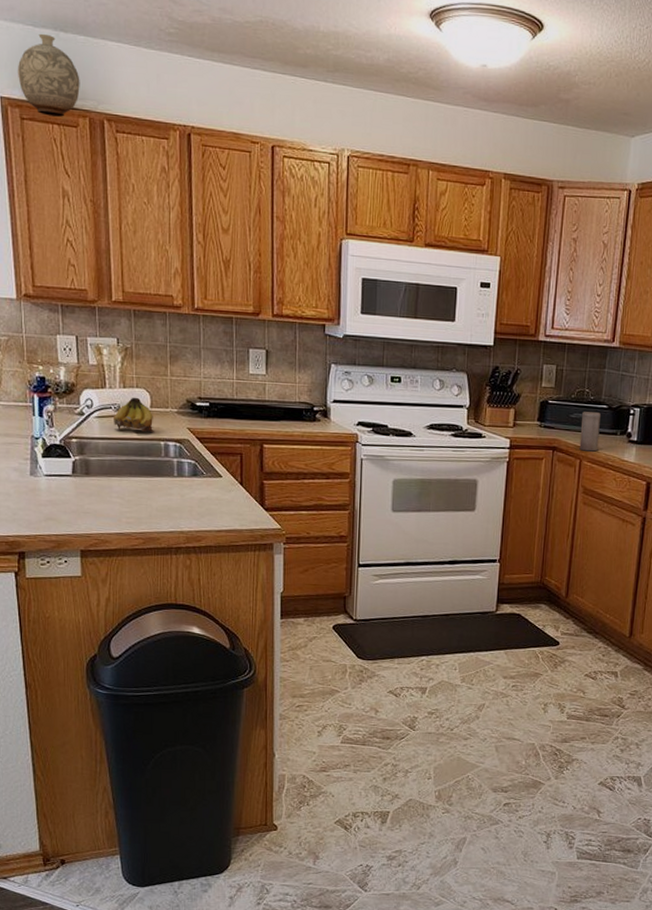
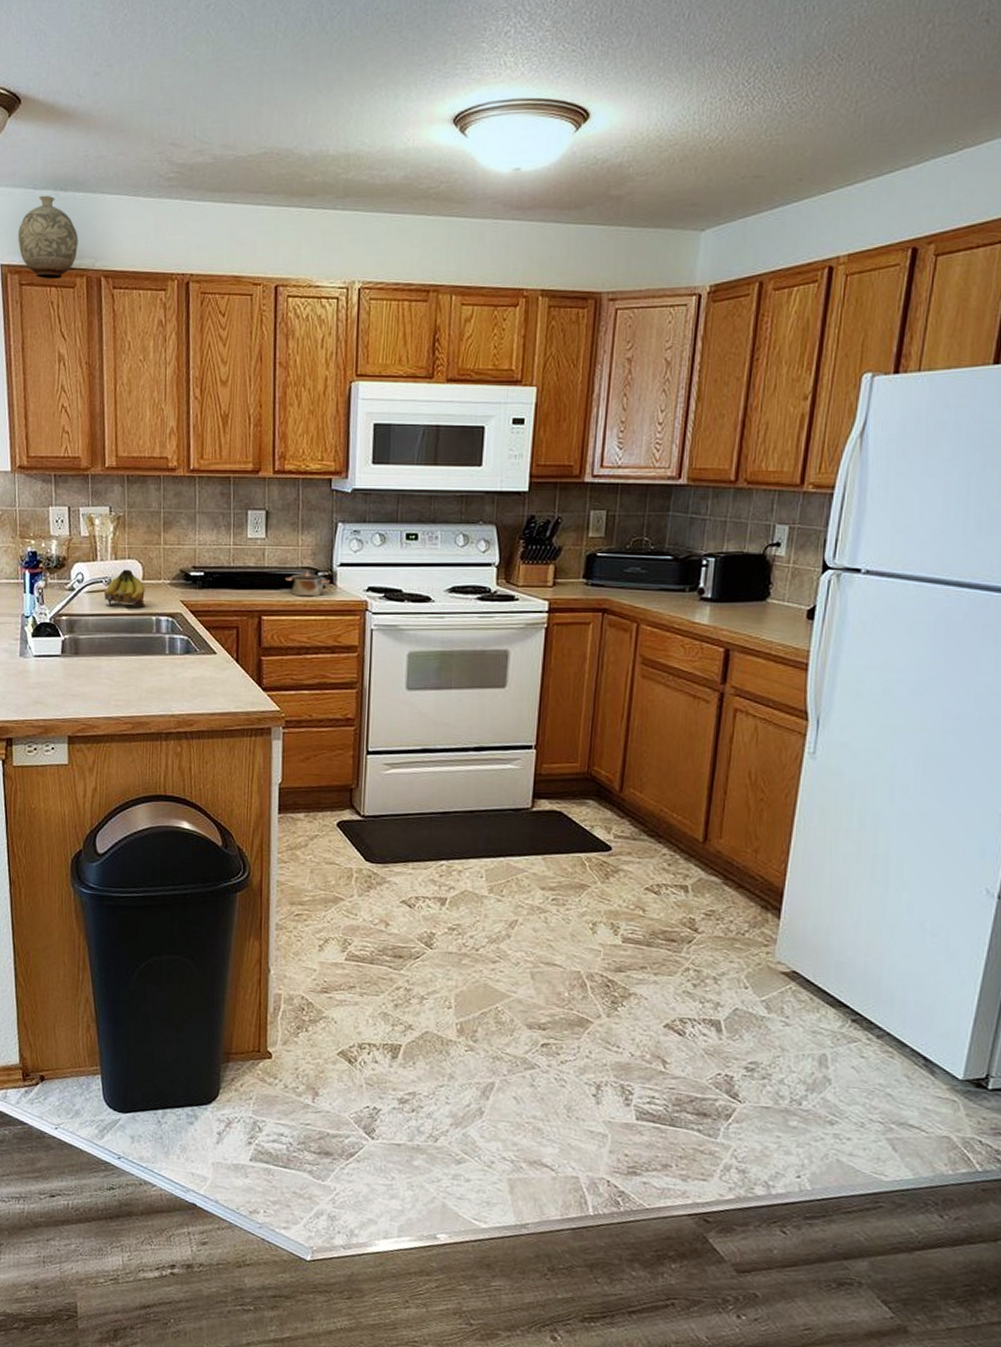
cooking pot: none [283,405,324,429] -> present [284,570,330,597]
canister: present [579,411,602,452] -> none [636,565,665,613]

